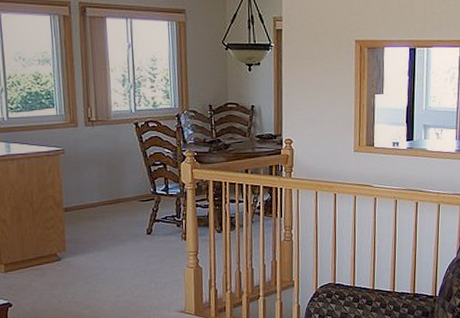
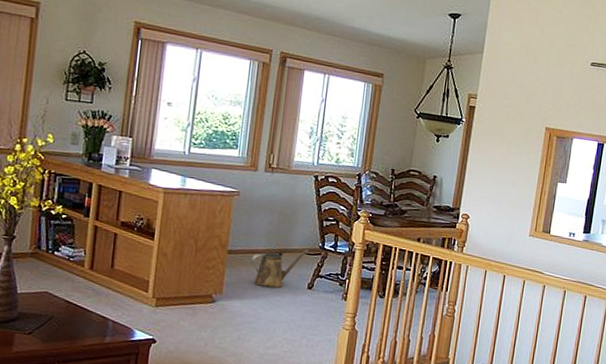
watering can: none [88,197,142,238] -> present [251,249,309,288]

